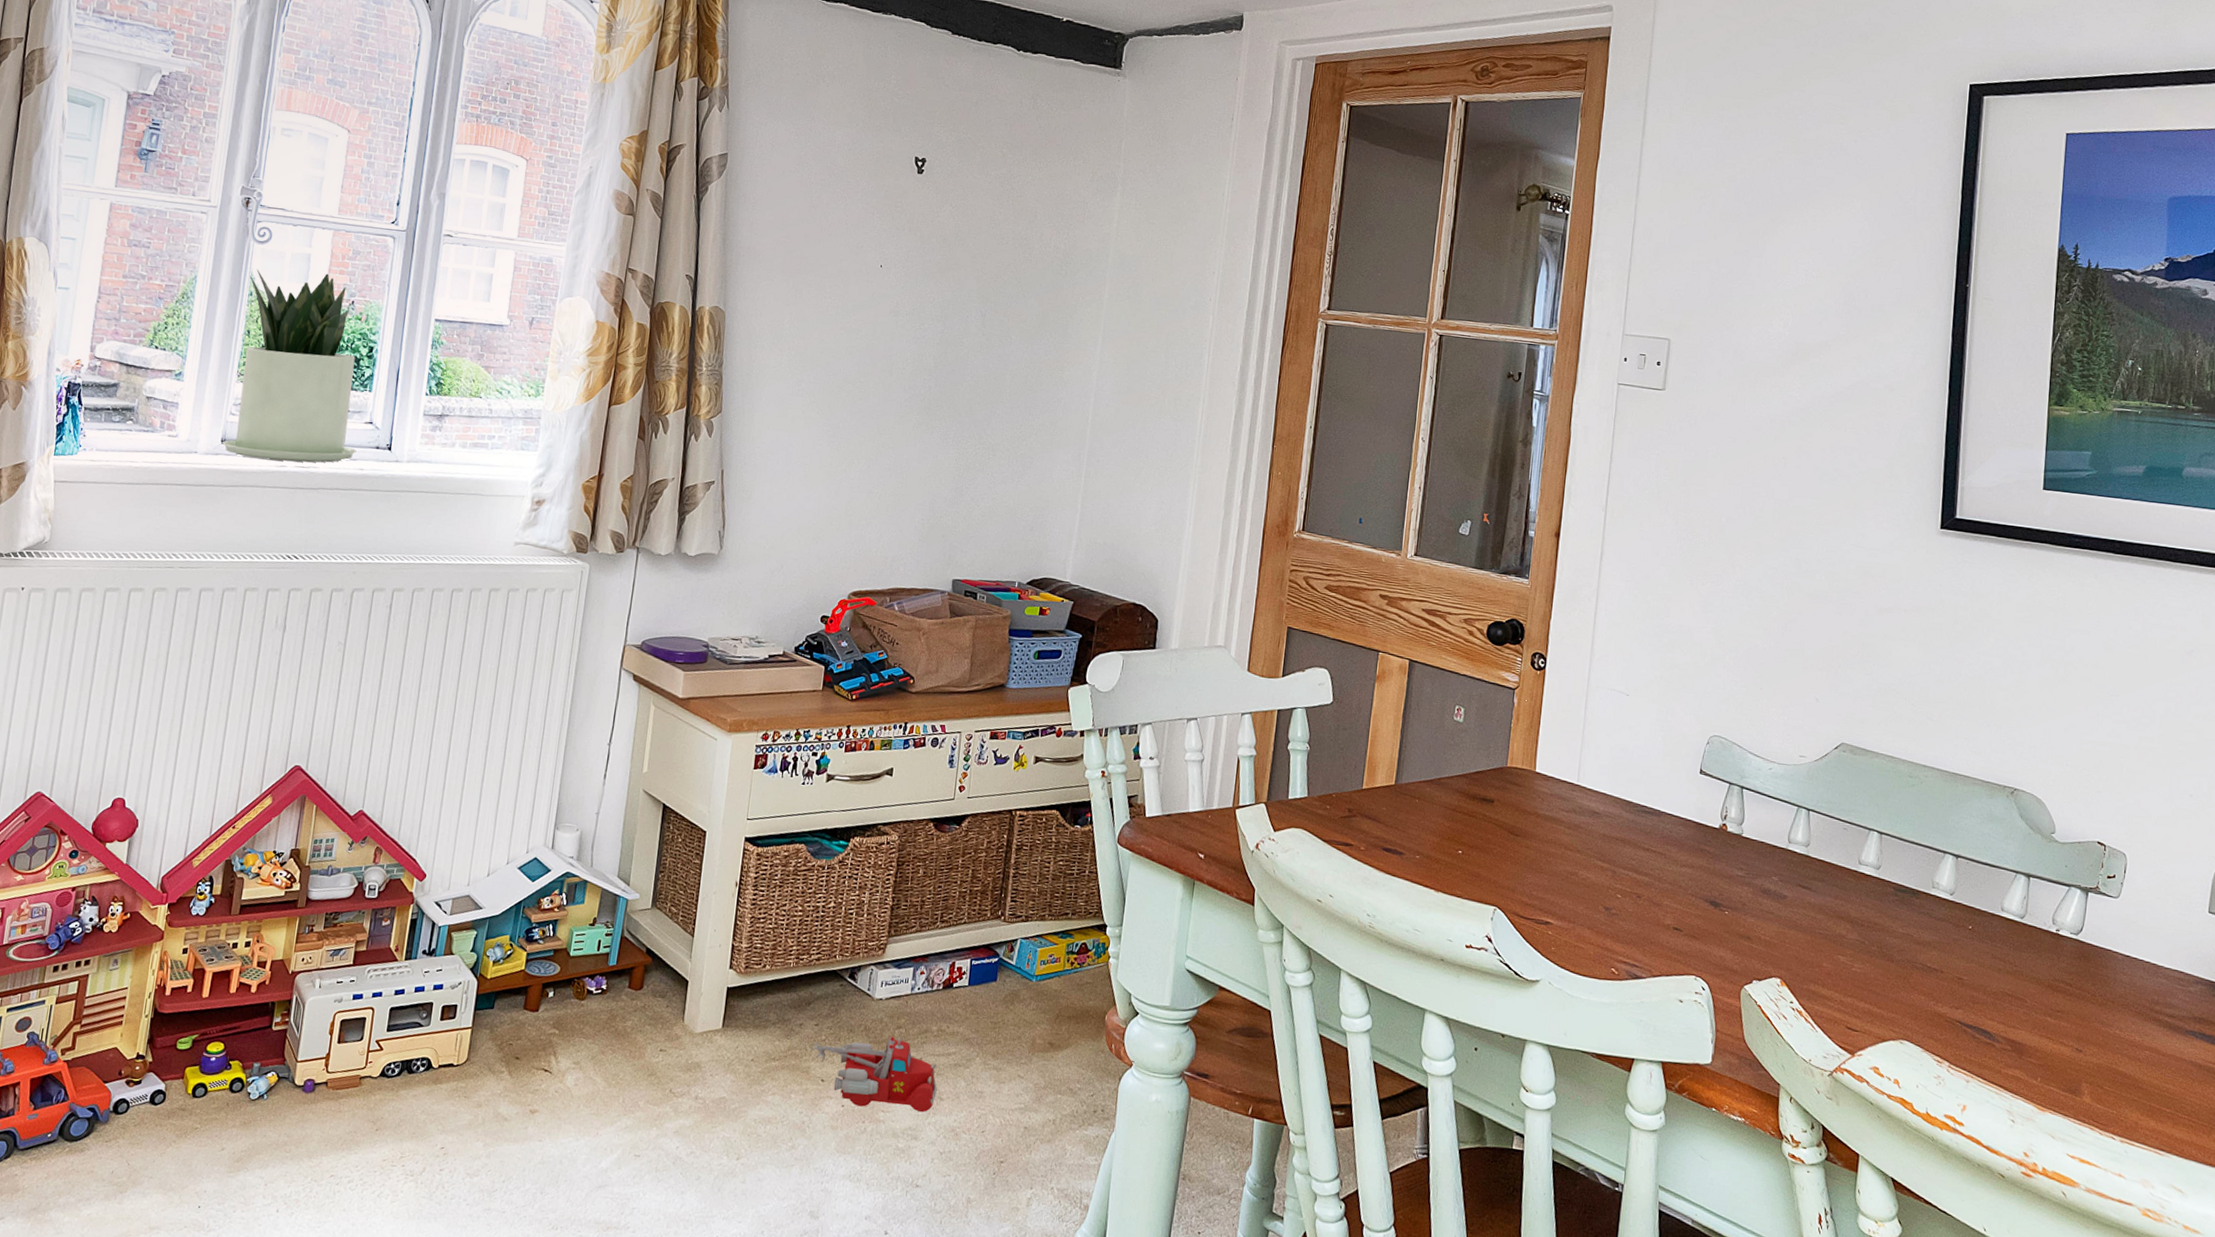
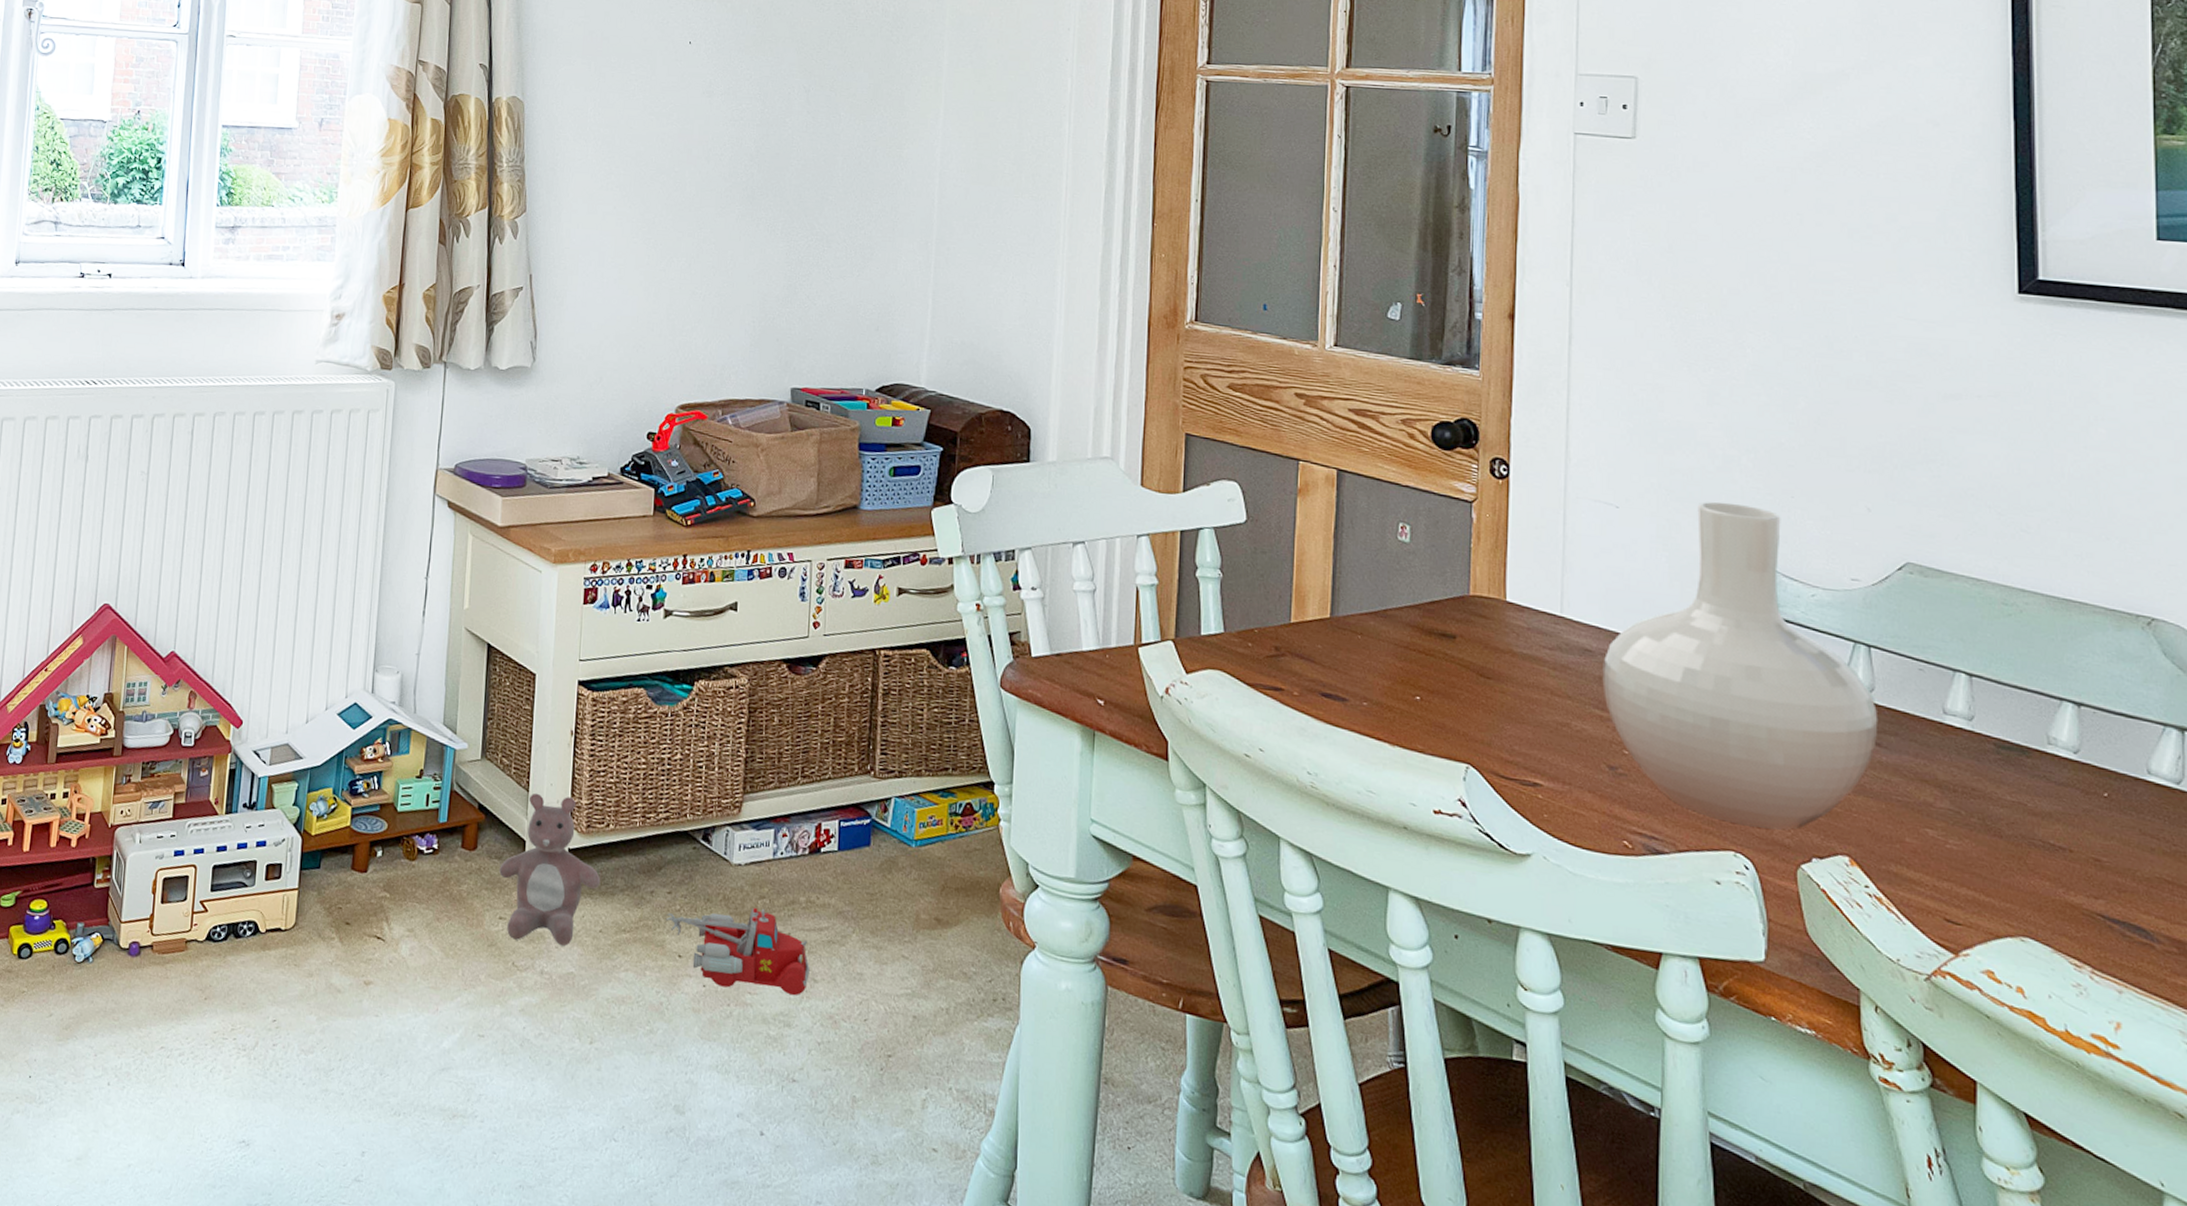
planter: present [222,269,357,463] -> none [17,82,150,282]
stuffed animal: none [662,938,755,1075] -> present [499,793,601,947]
vase: none [1605,692,1811,958] -> present [1602,501,1878,830]

